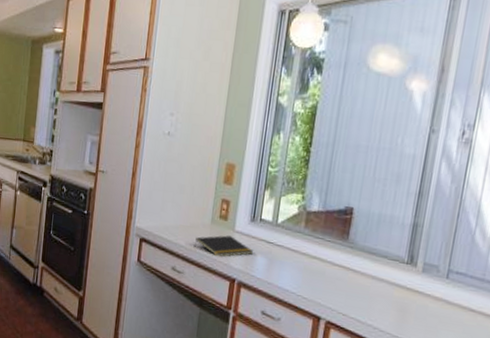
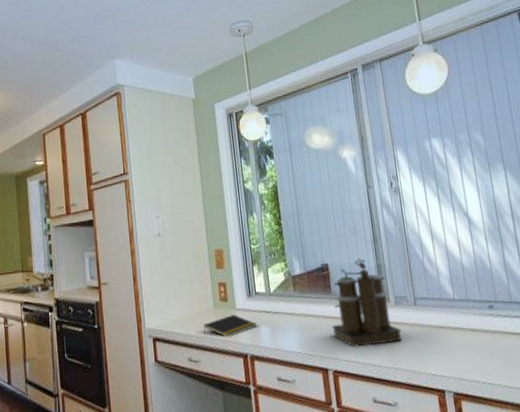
coffee maker: none [337,210,420,312] -> present [332,258,401,347]

